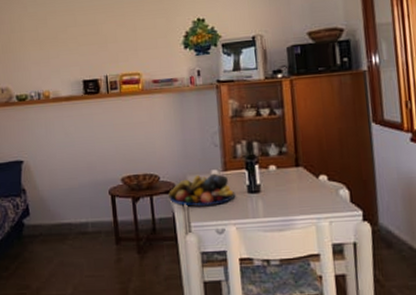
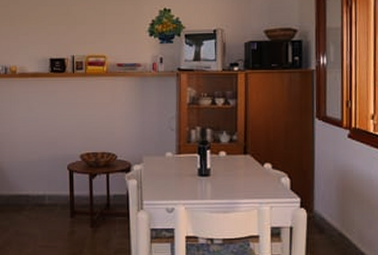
fruit bowl: present [169,173,236,206] -> none [124,156,187,185]

